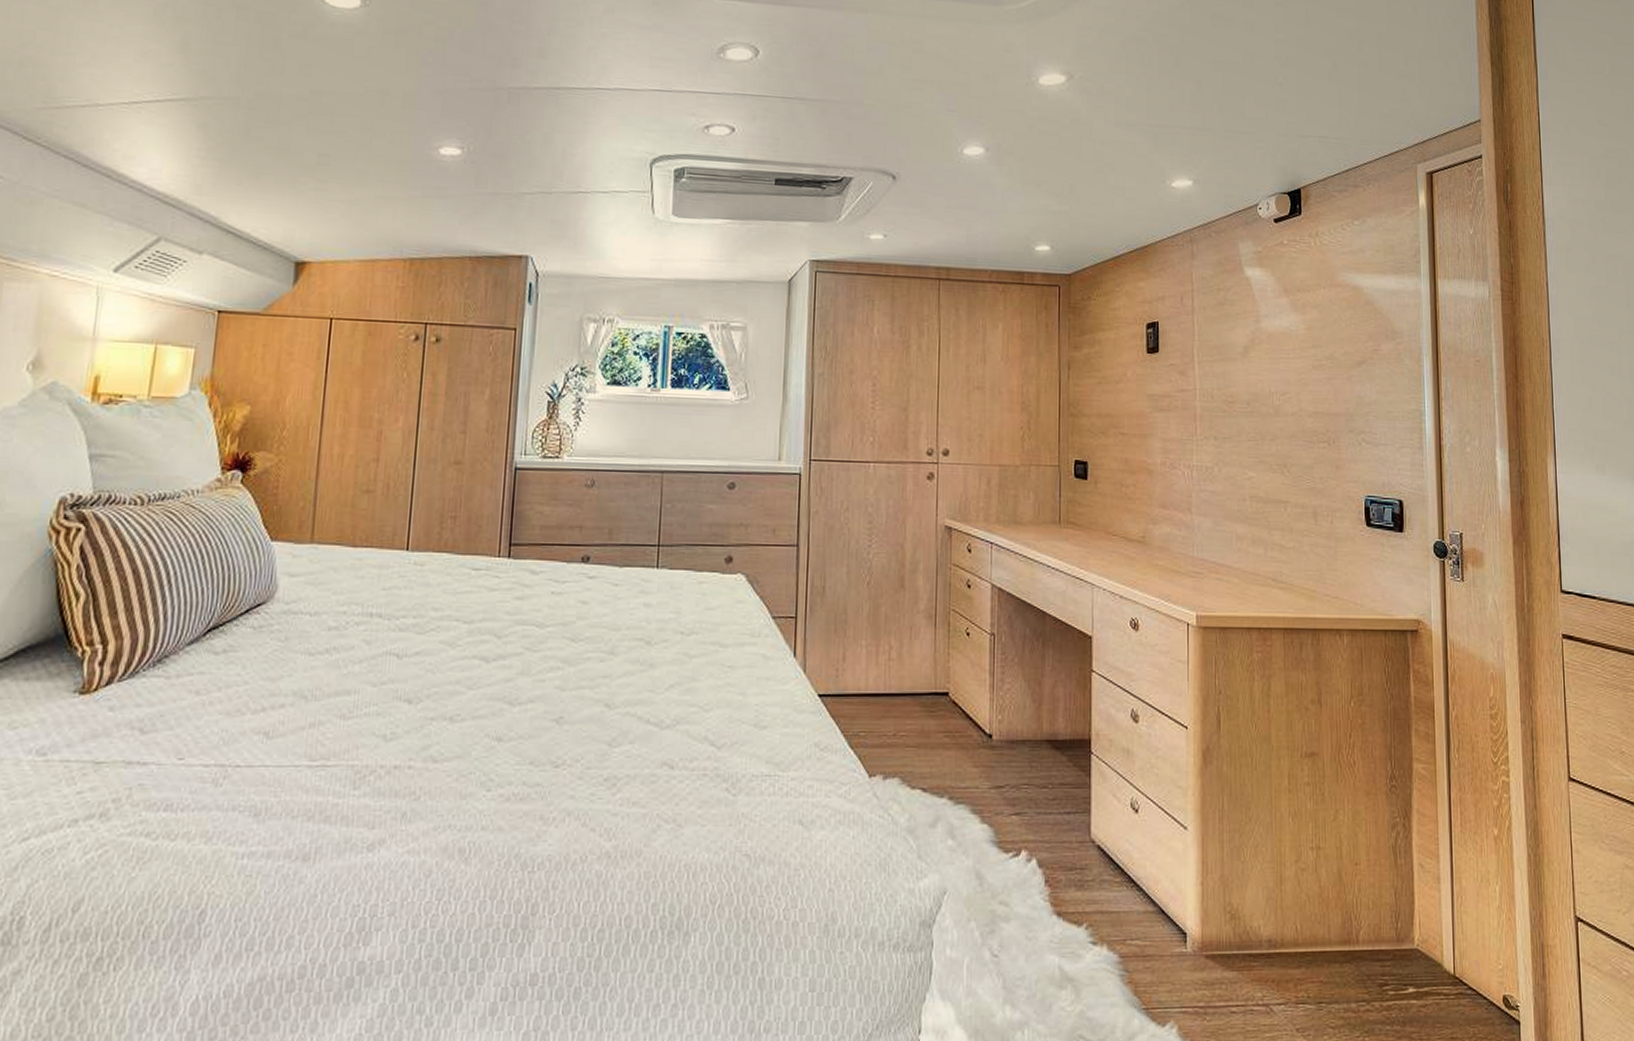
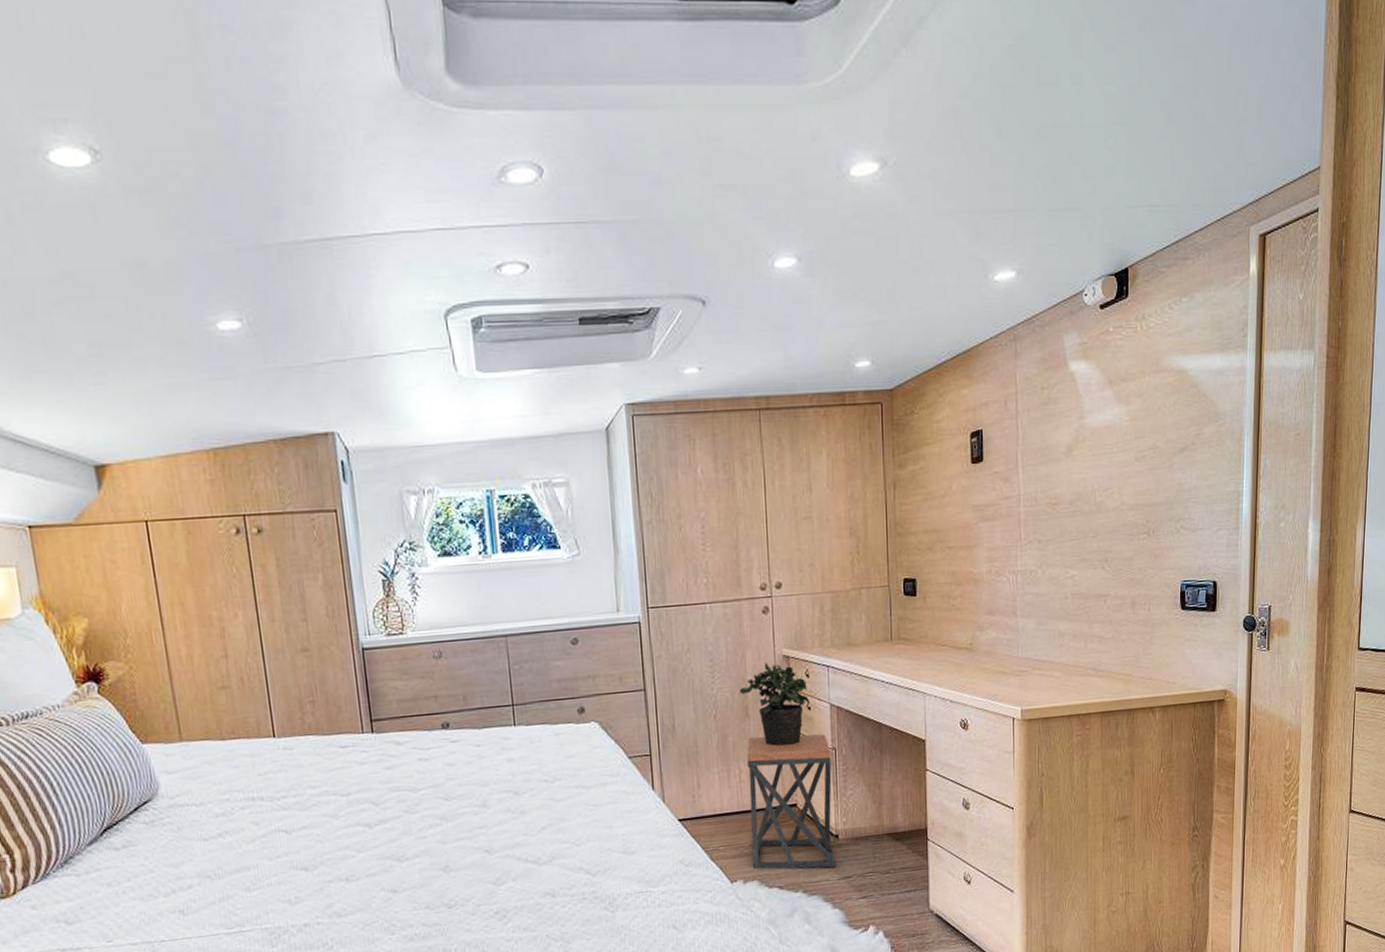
stool: none [894,610,989,773] -> present [746,734,835,870]
potted plant: none [897,531,971,626] -> present [739,662,810,746]

